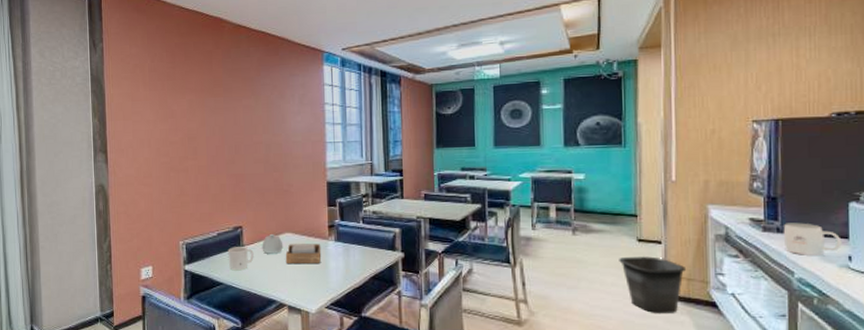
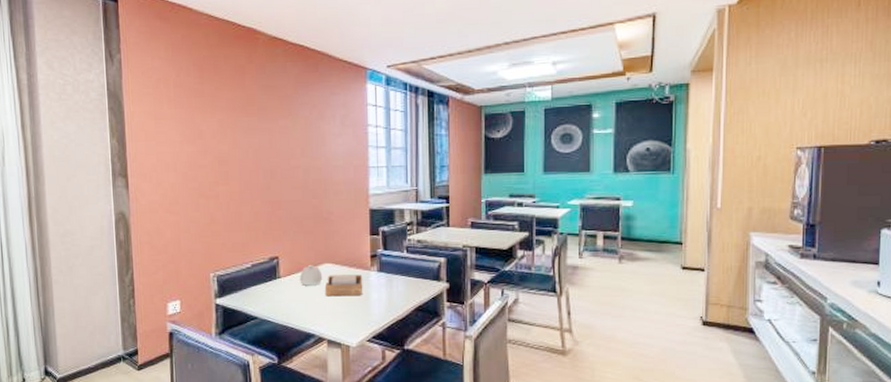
mug: present [228,247,254,271] -> none [263,278,291,304]
waste bin: present [619,256,685,313] -> none [663,284,726,340]
mug: present [783,223,842,257] -> none [819,249,872,282]

